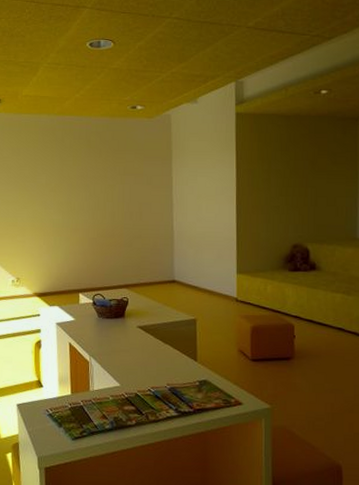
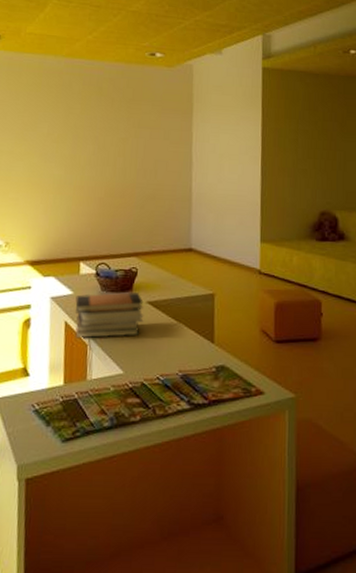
book stack: none [77,318,135,357] -> present [75,292,144,339]

